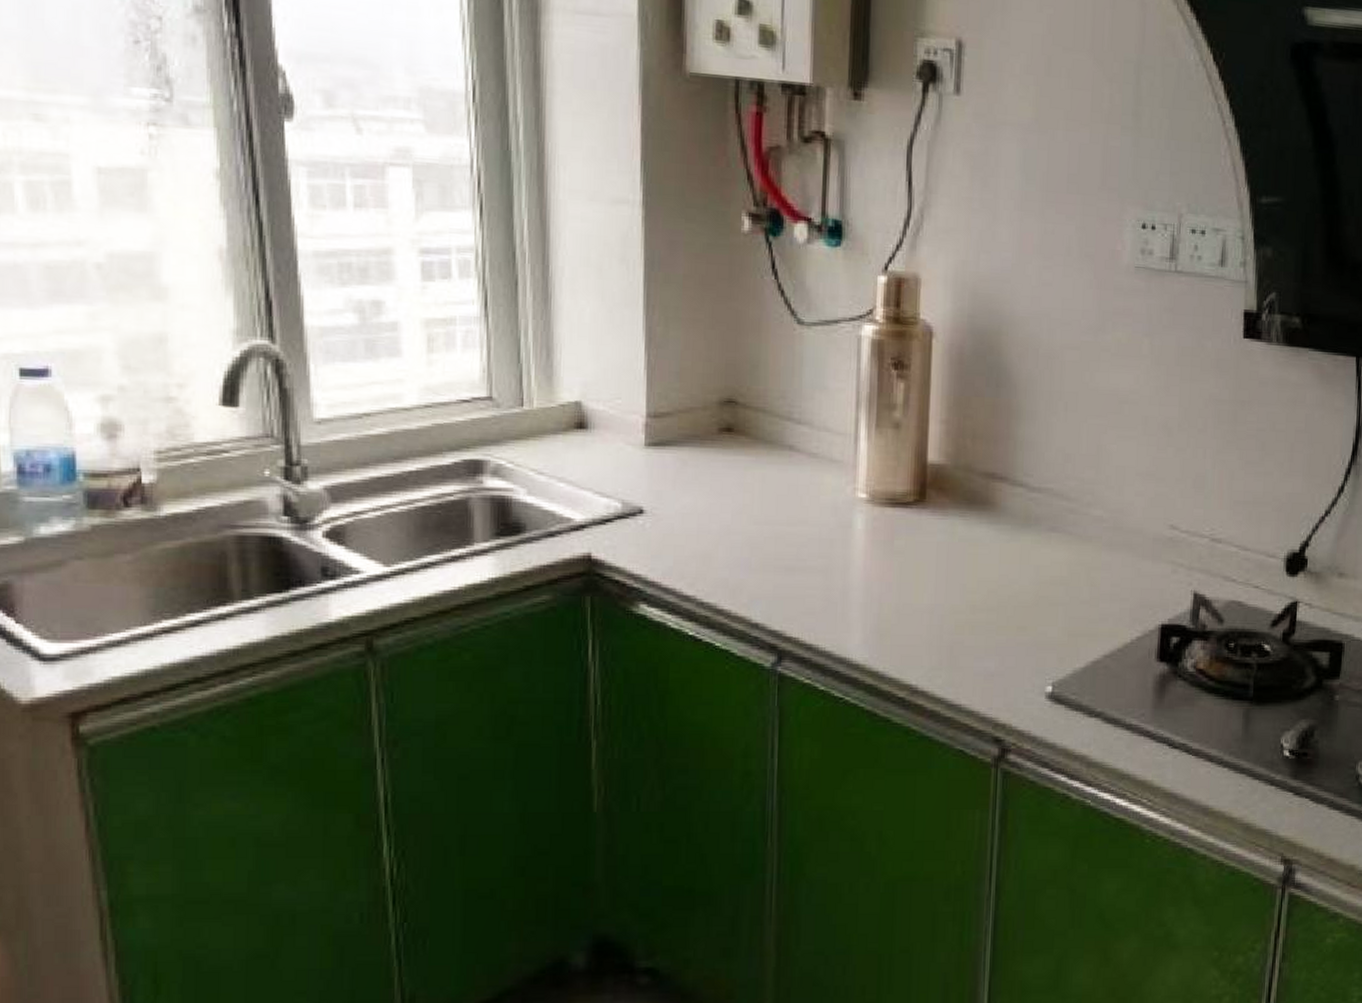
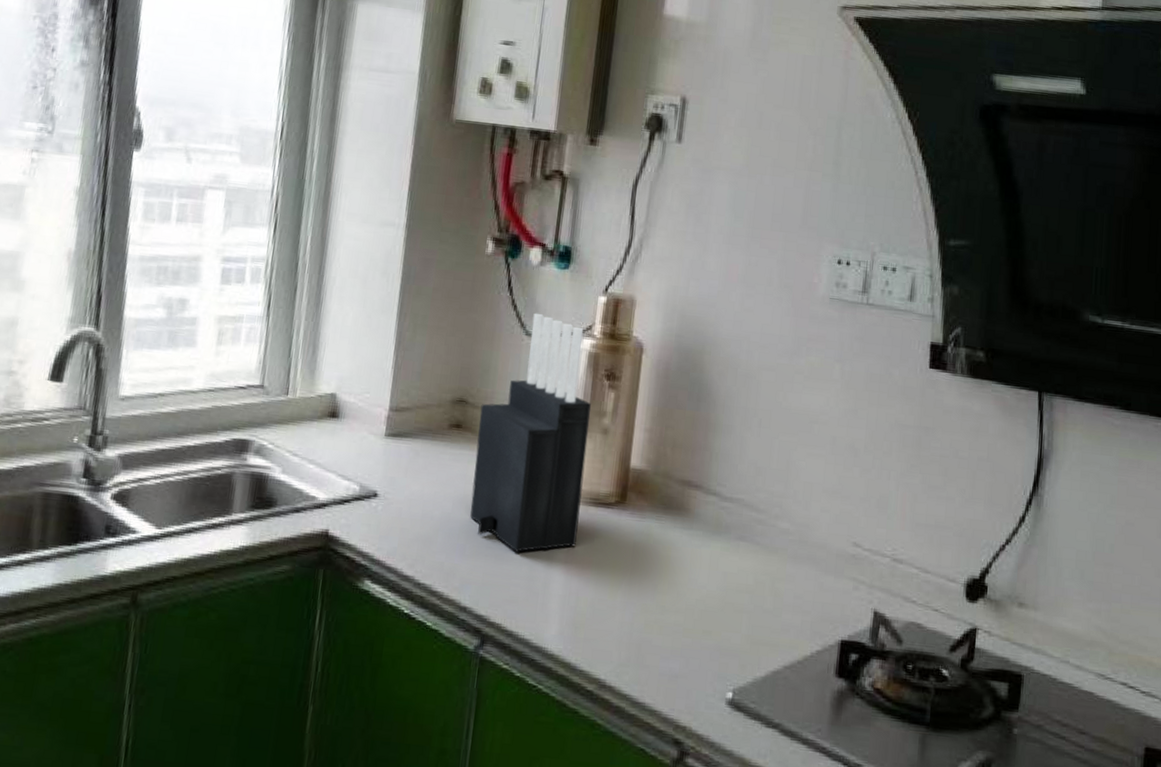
knife block: none [752,298,879,562] -> present [470,313,591,552]

